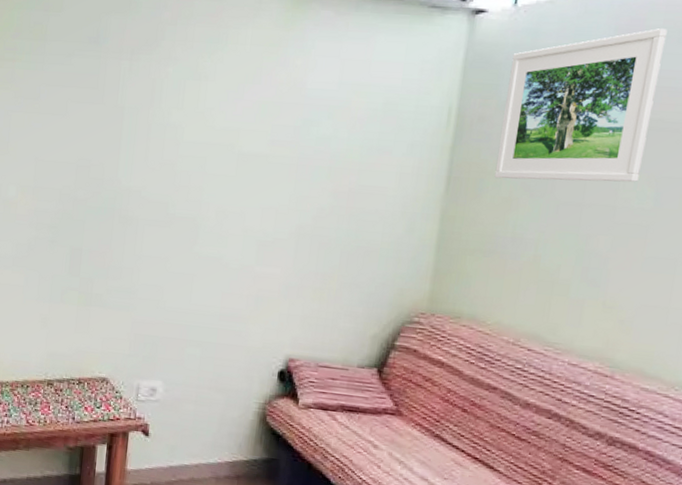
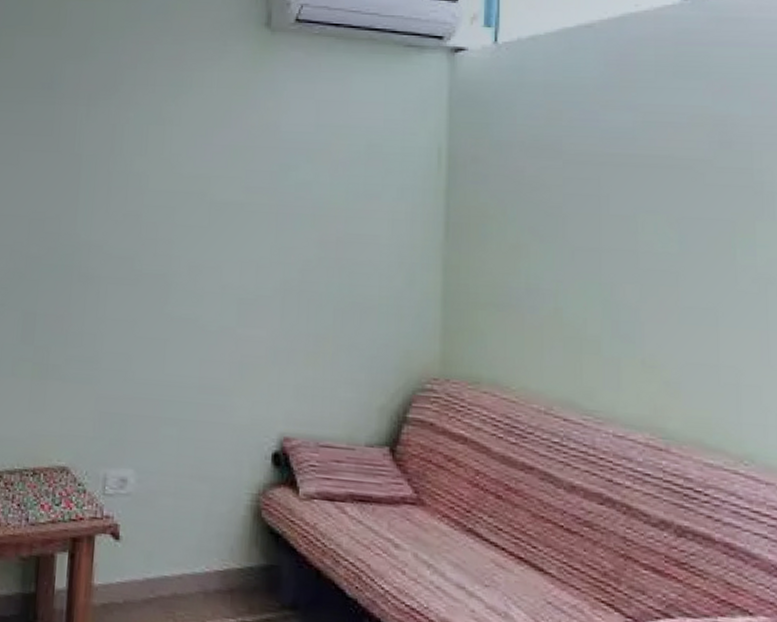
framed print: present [494,28,668,183] -> none [497,63,661,224]

